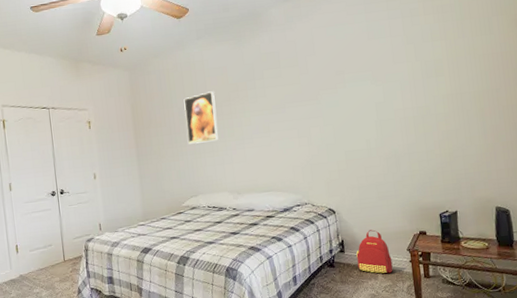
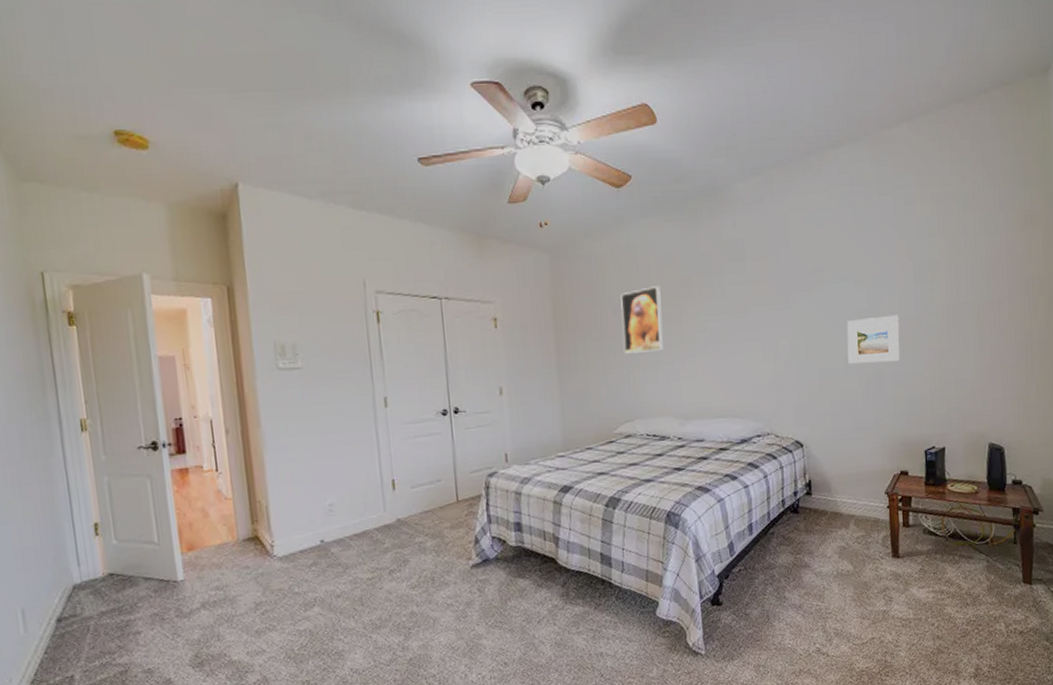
backpack: present [356,229,393,274] -> none [825,468,867,522]
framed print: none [367,104,414,146] -> present [847,314,900,364]

